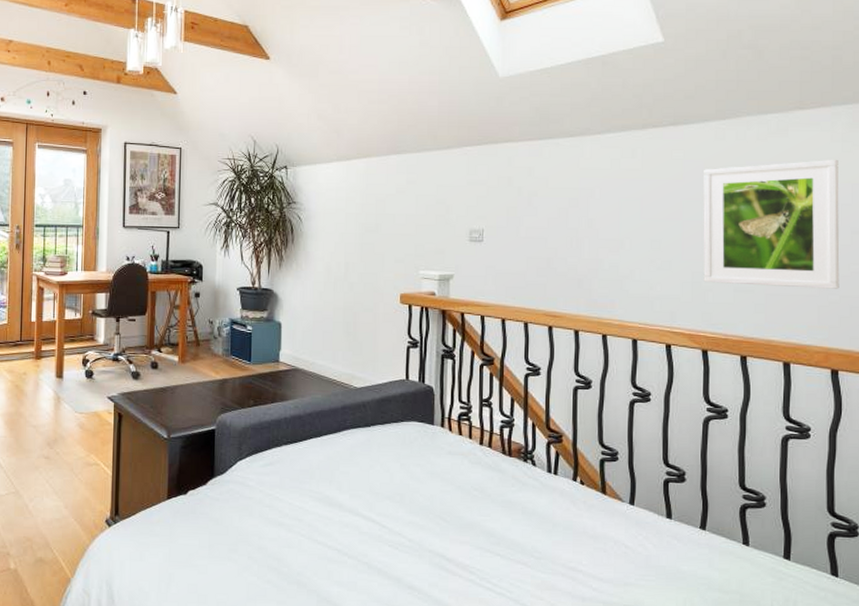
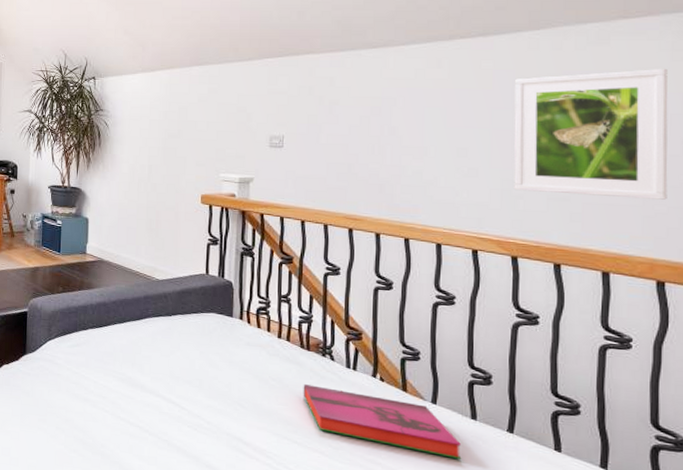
hardback book: none [505,493,658,560] -> present [303,384,462,459]

